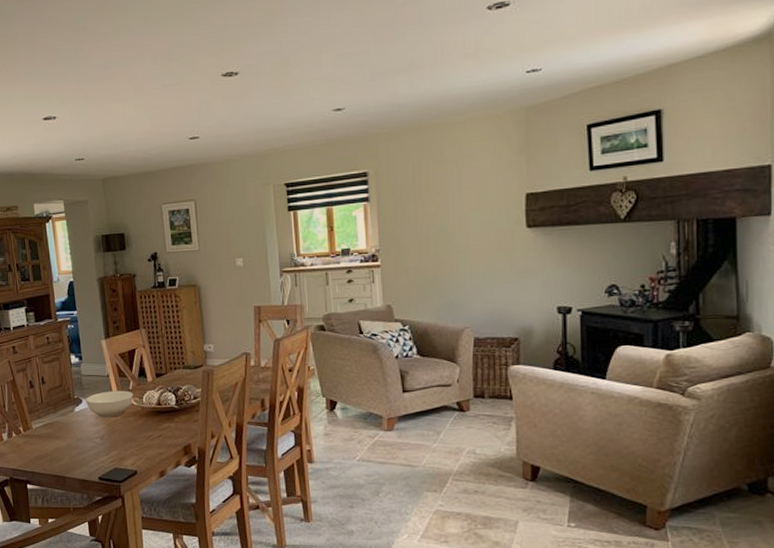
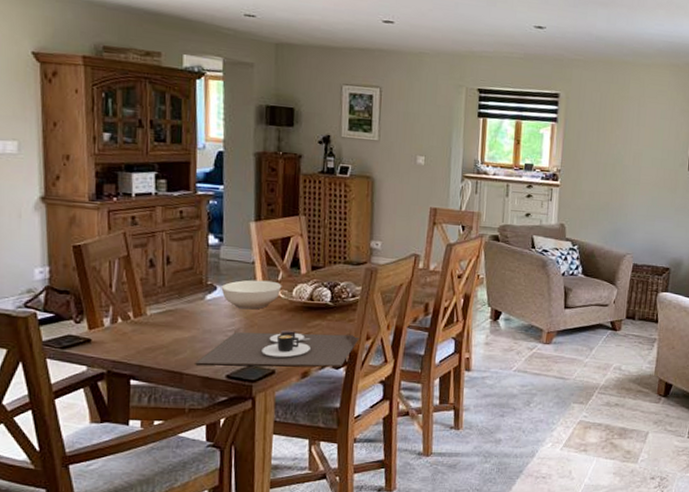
place setting: none [73,434,207,469] -> present [195,330,361,367]

